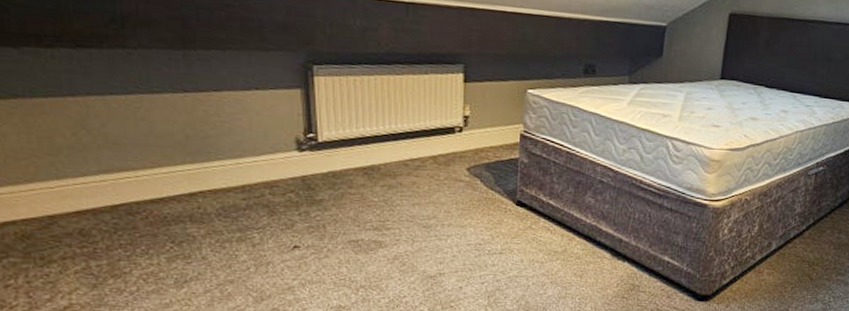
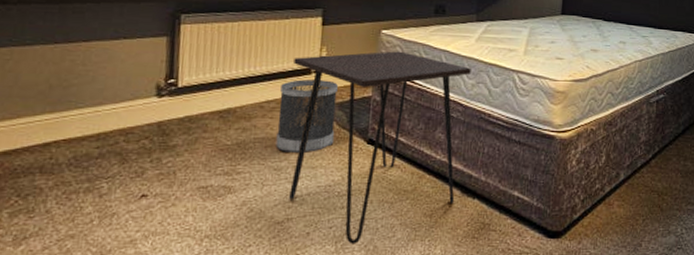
wastebasket: none [423,138,483,212] -> present [276,79,338,154]
desk: none [436,112,623,299] -> present [289,51,471,244]

